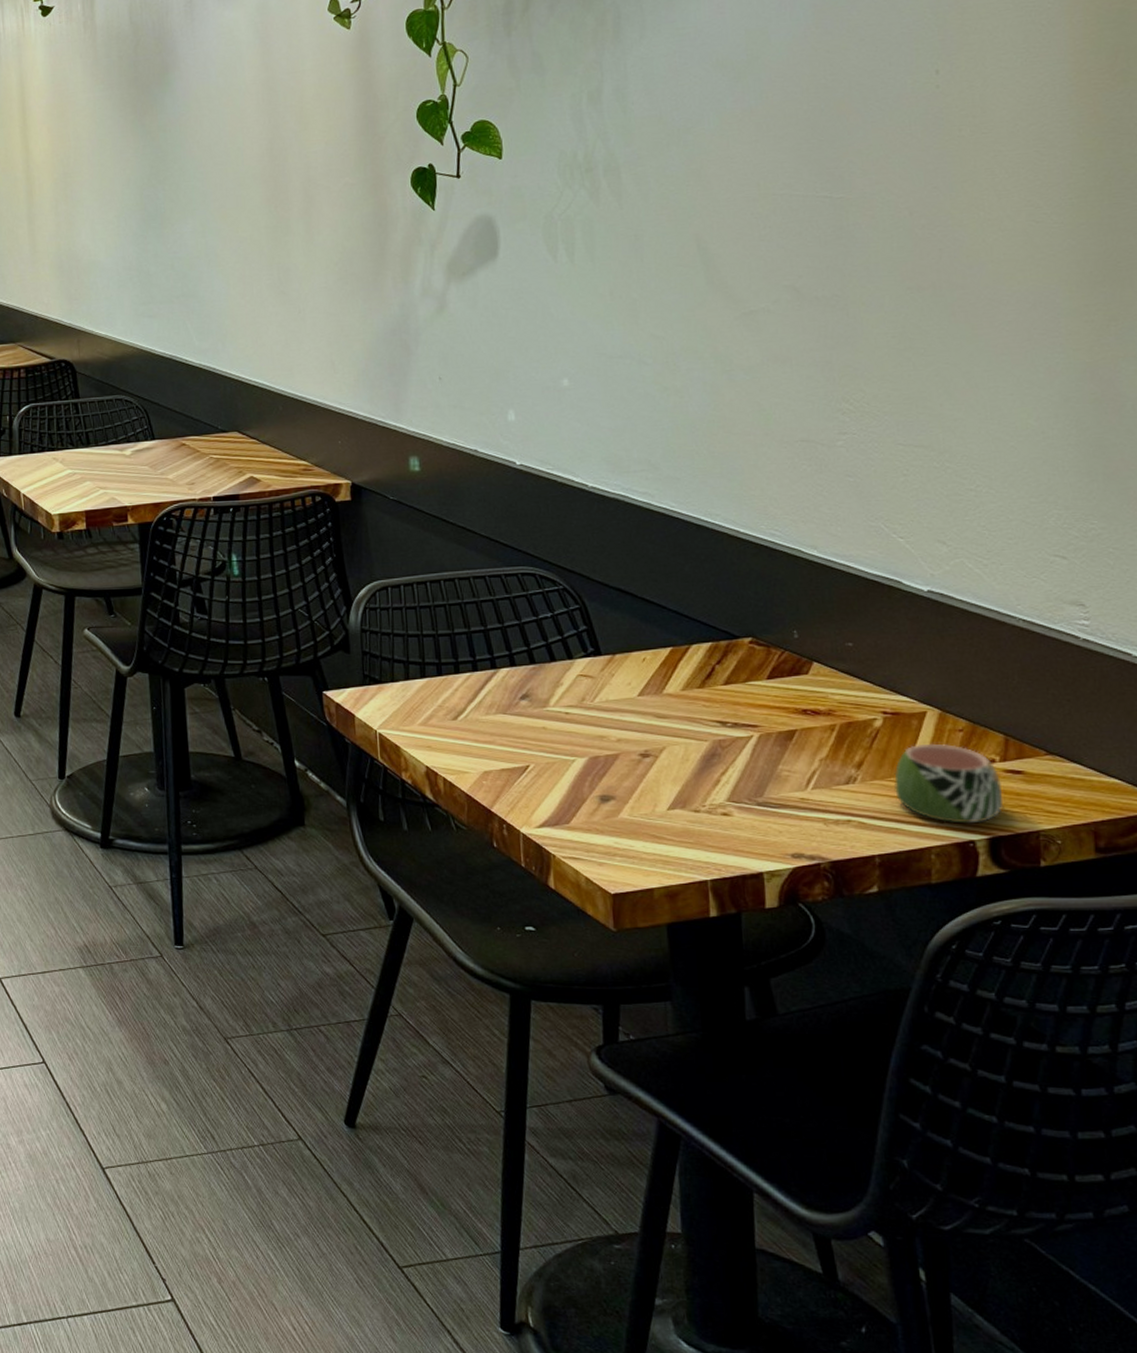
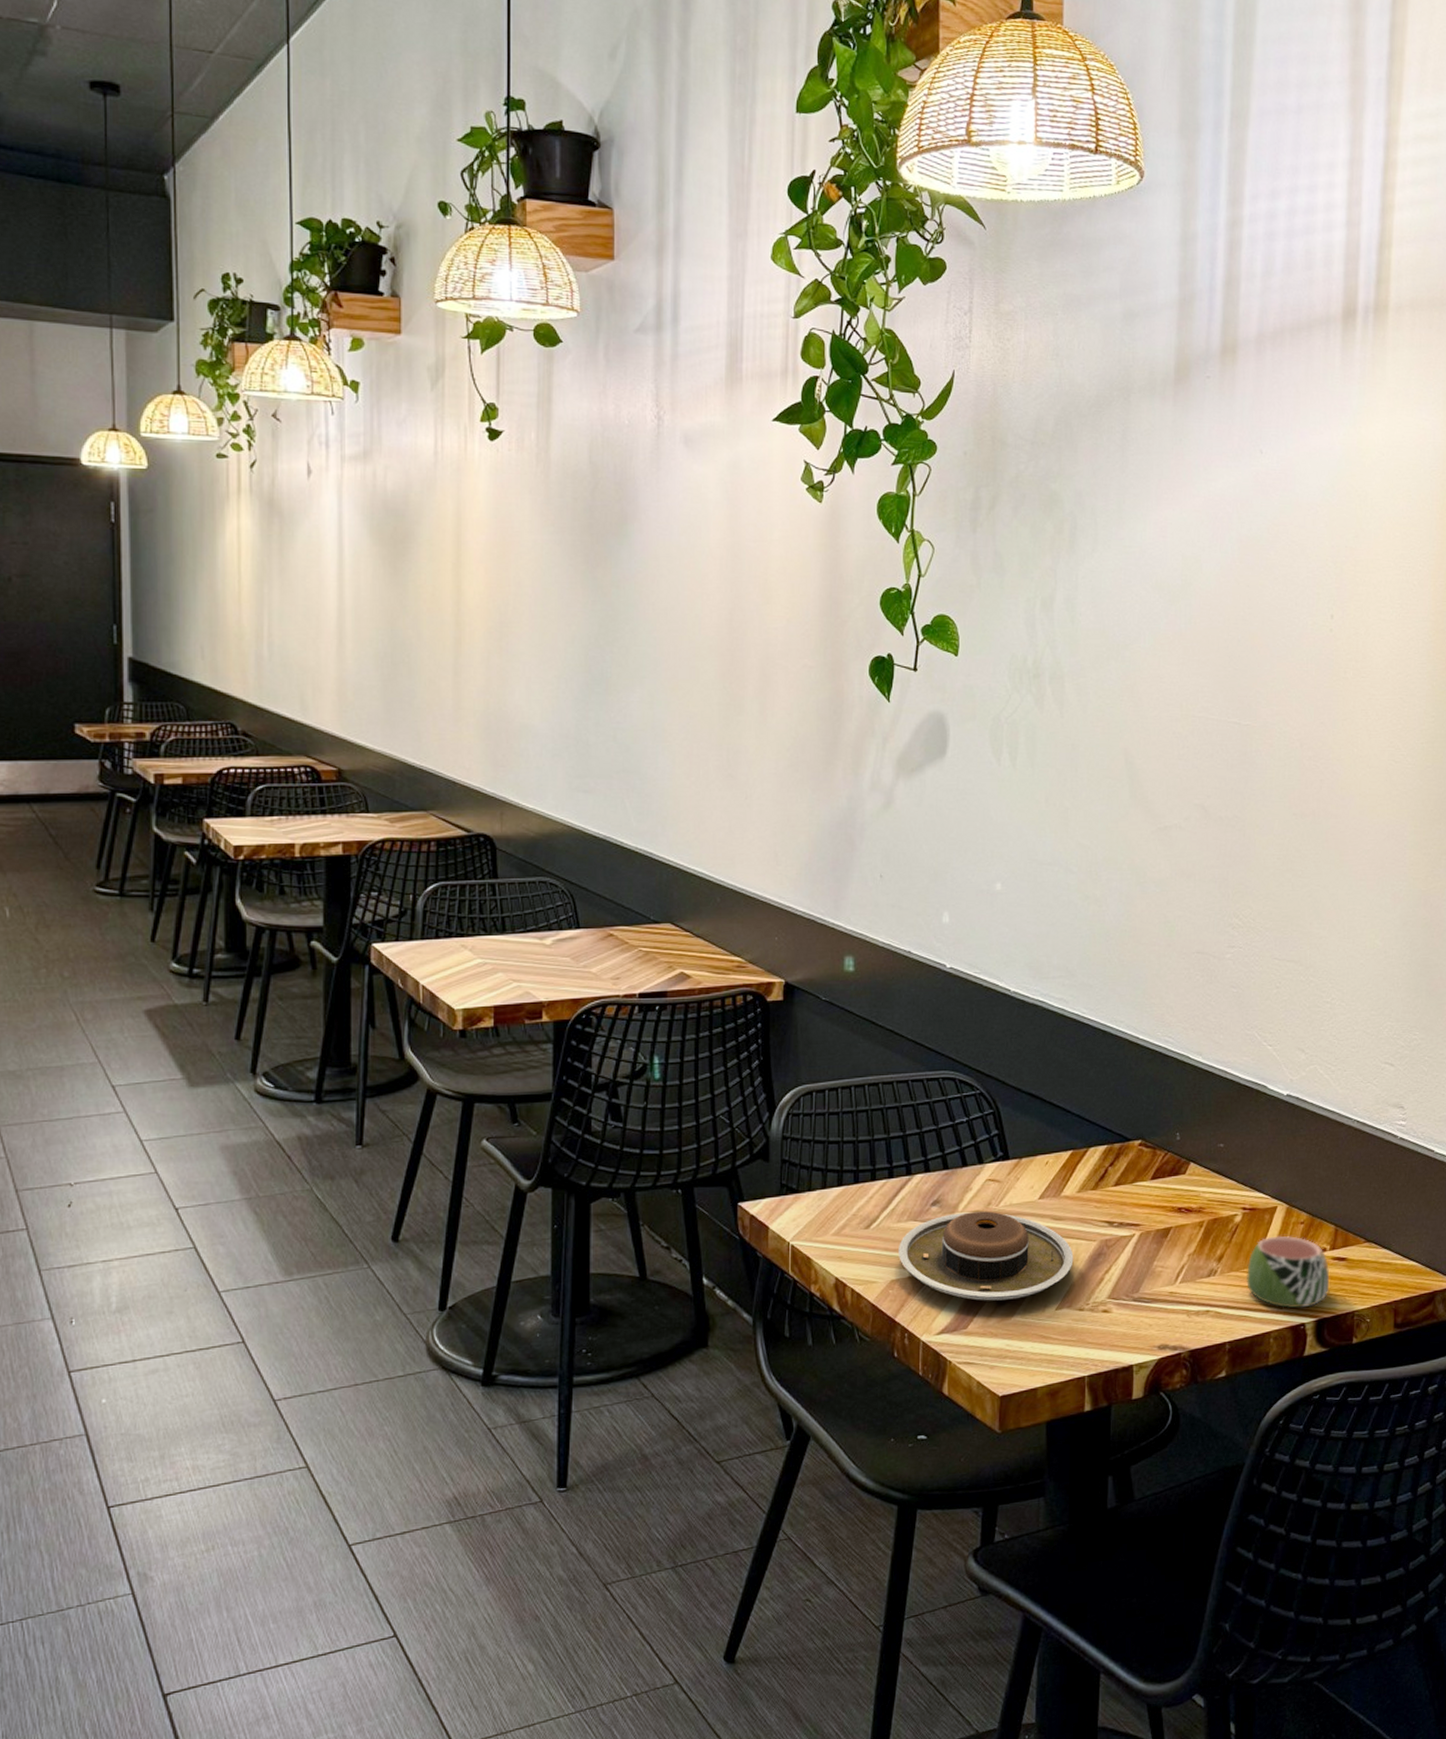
plate: none [489,707,684,798] -> present [899,1211,1074,1302]

